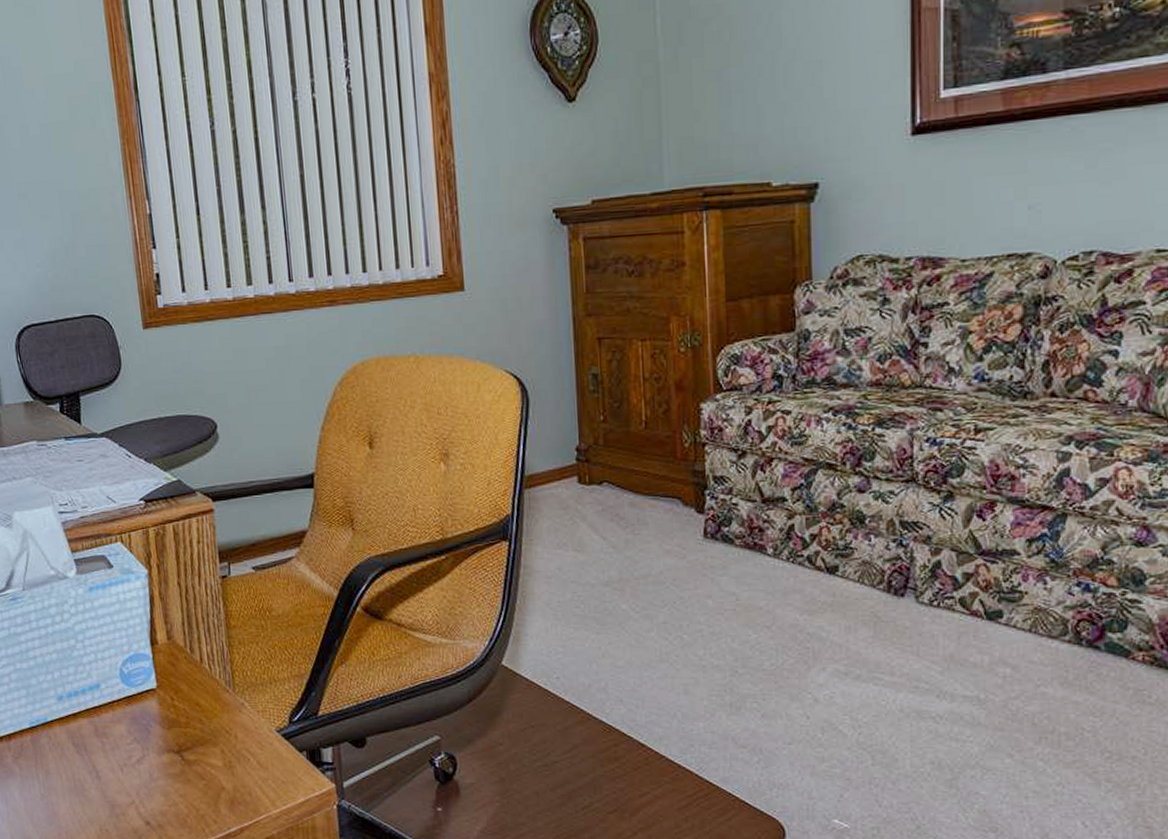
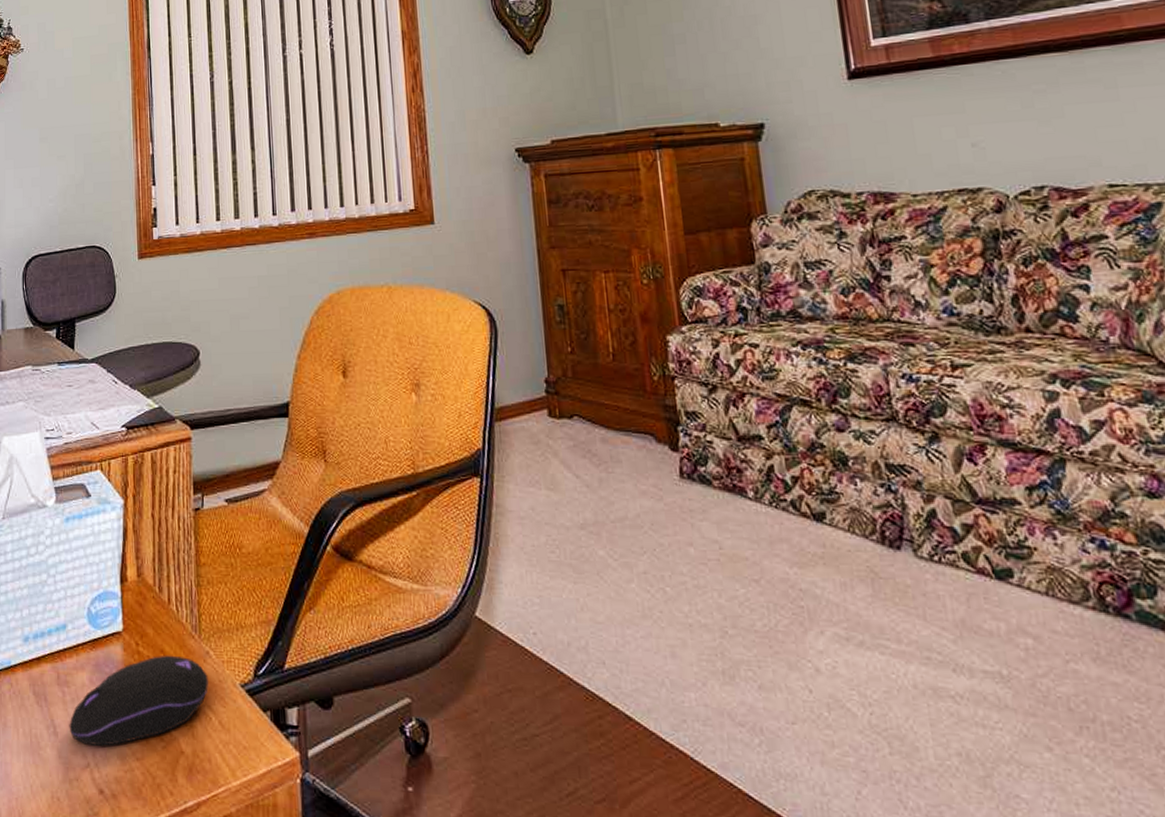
computer mouse: none [111,707,245,786] -> present [69,655,208,746]

